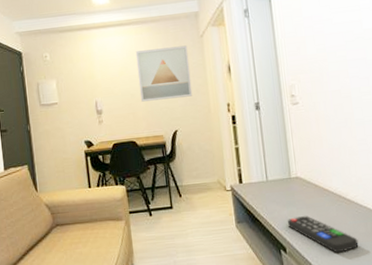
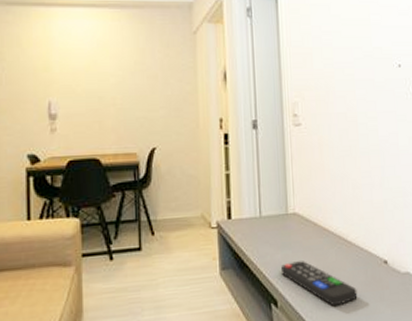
wall art: present [135,45,193,102] -> none [109,42,179,108]

